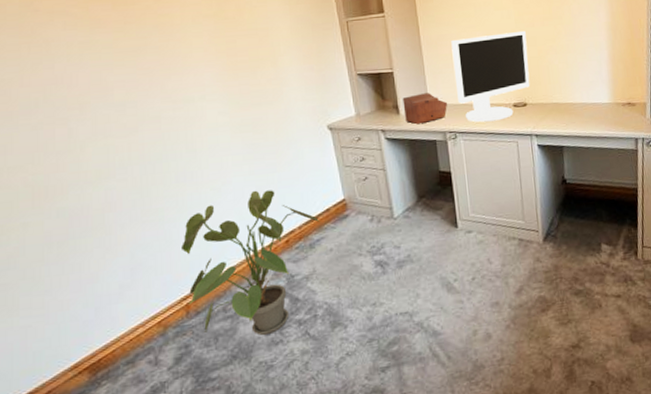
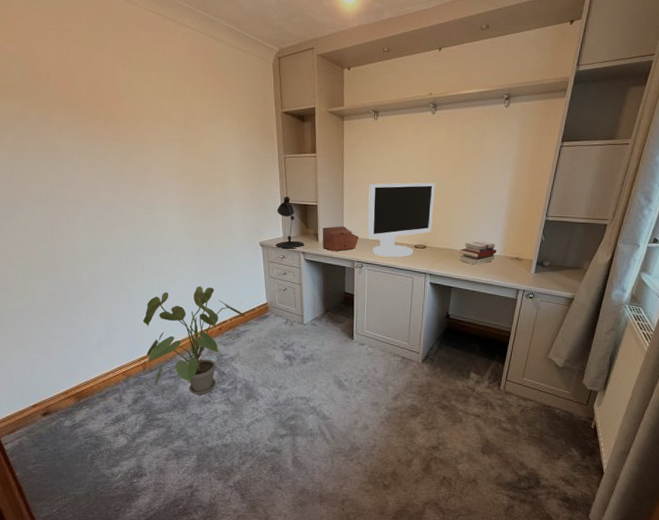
desk lamp: none [344,66,383,130] -> present [276,196,305,249]
books: none [564,88,606,118] -> present [459,240,497,265]

